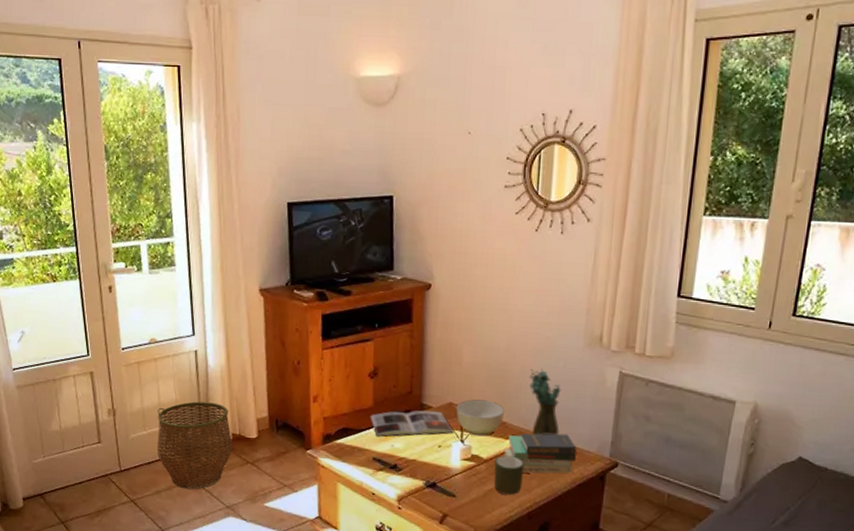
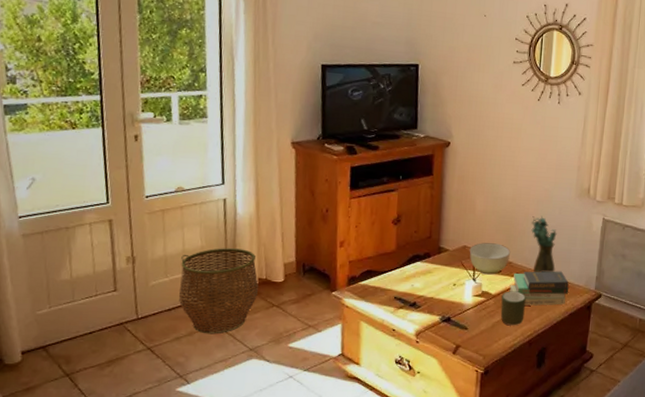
magazine: present [370,410,453,437] -> none [392,252,466,277]

